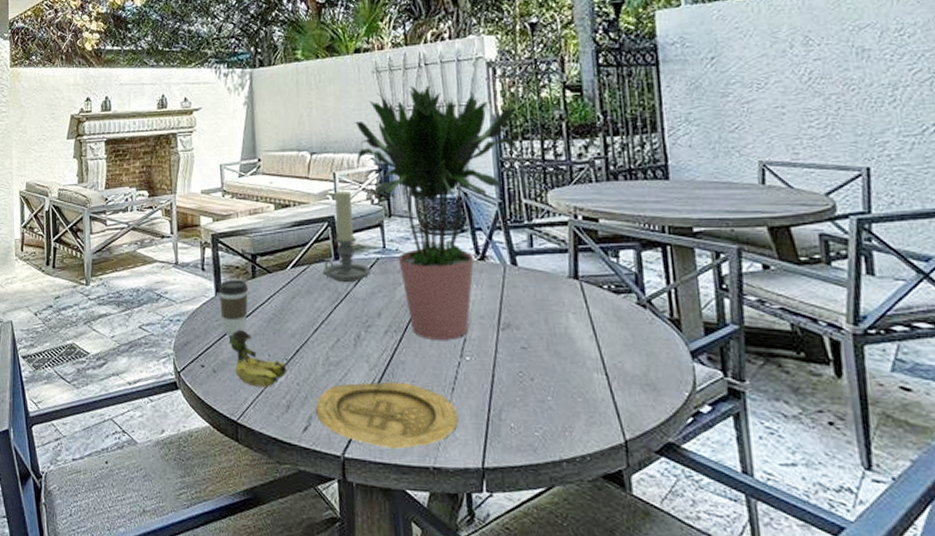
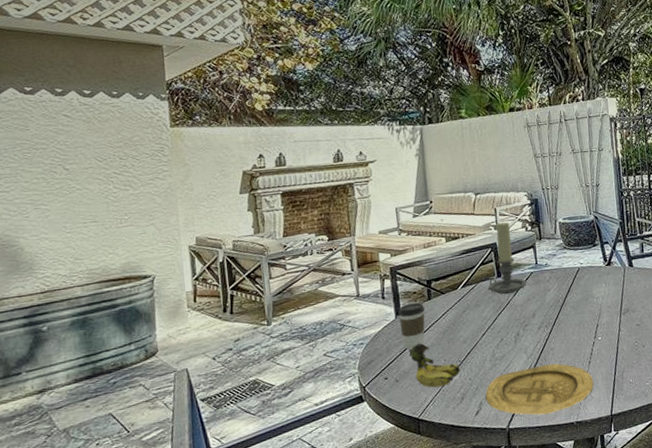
potted plant: present [354,85,519,340] -> none [510,136,633,329]

